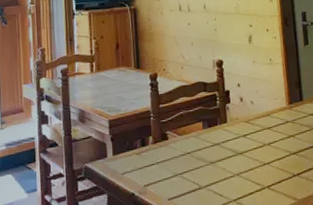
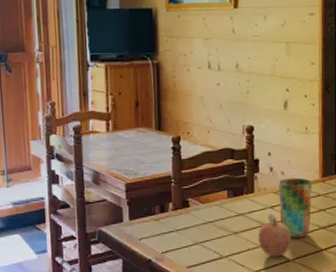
fruit: none [233,142,265,185] -> present [258,213,291,257]
cup: none [249,106,282,165] -> present [278,177,312,238]

